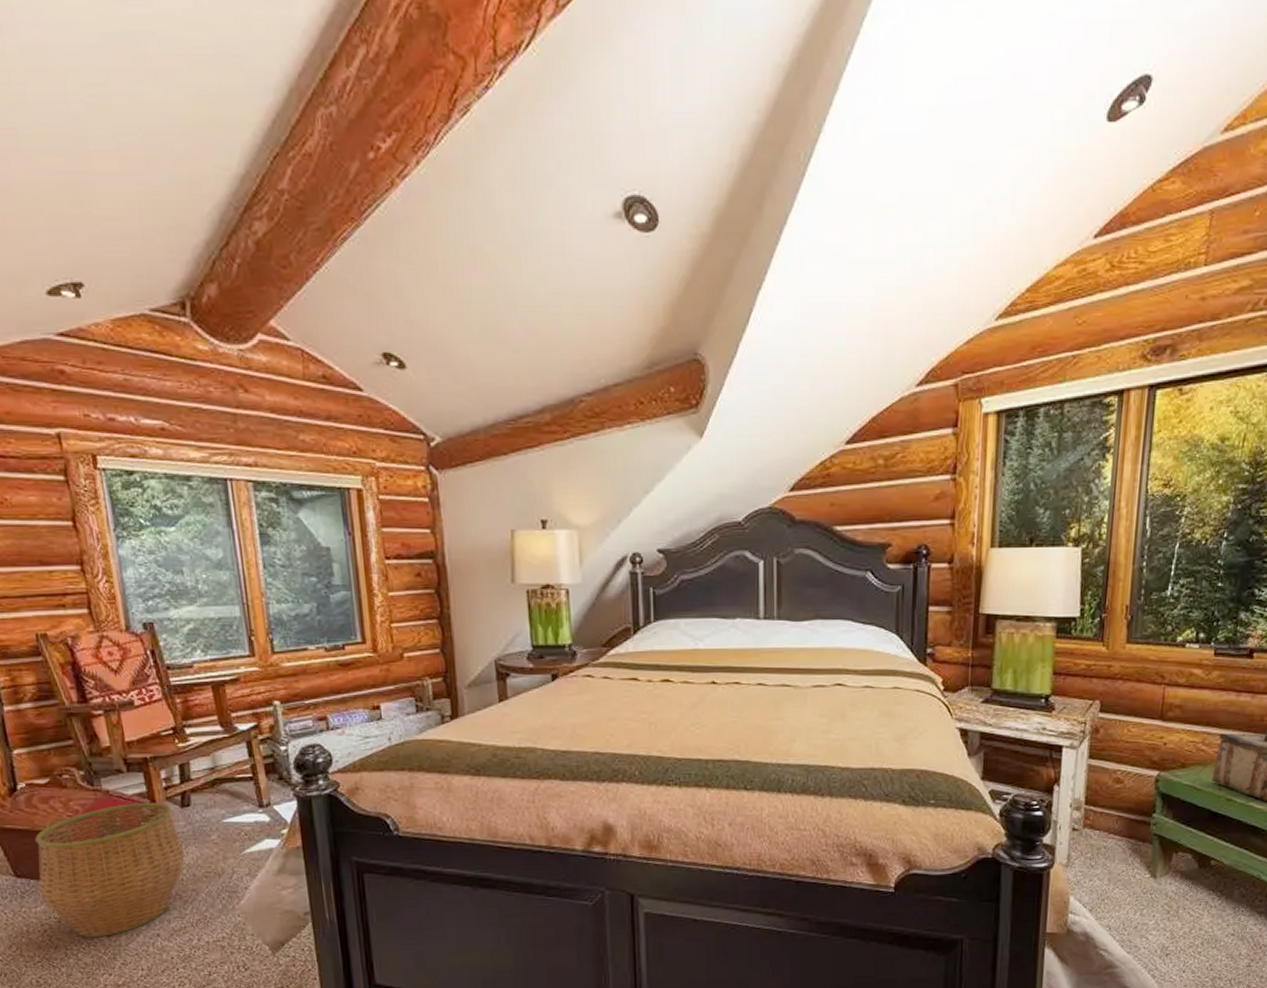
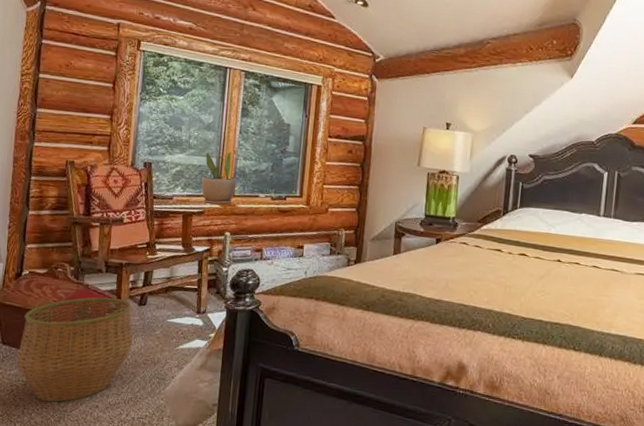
potted plant: none [225,594,275,668] -> present [201,151,237,205]

